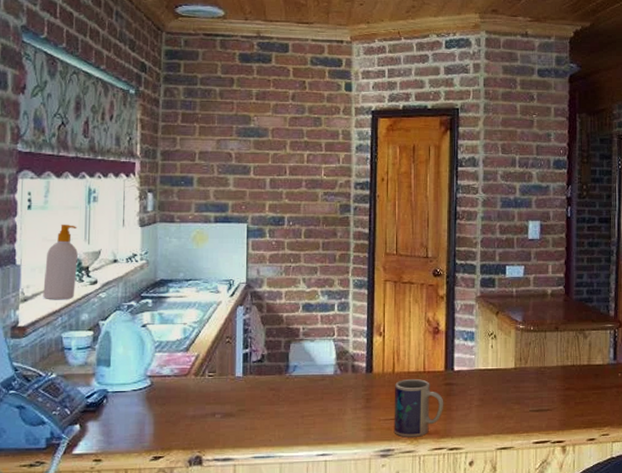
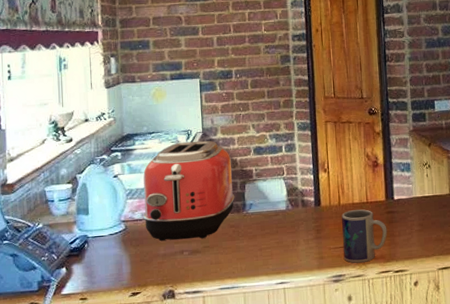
soap bottle: present [43,225,78,300] -> none [26,91,54,159]
toaster: none [172,292,278,401] -> present [143,140,235,241]

